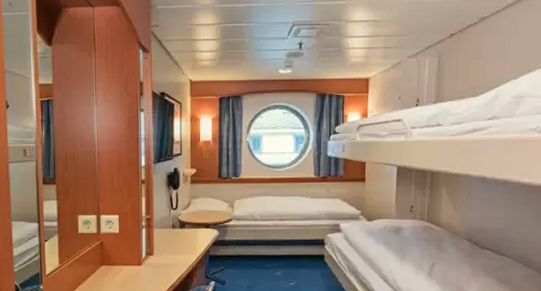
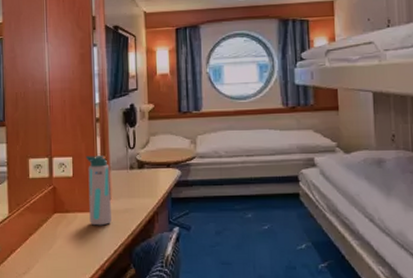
water bottle: none [131,215,154,278] -> present [85,156,111,226]

